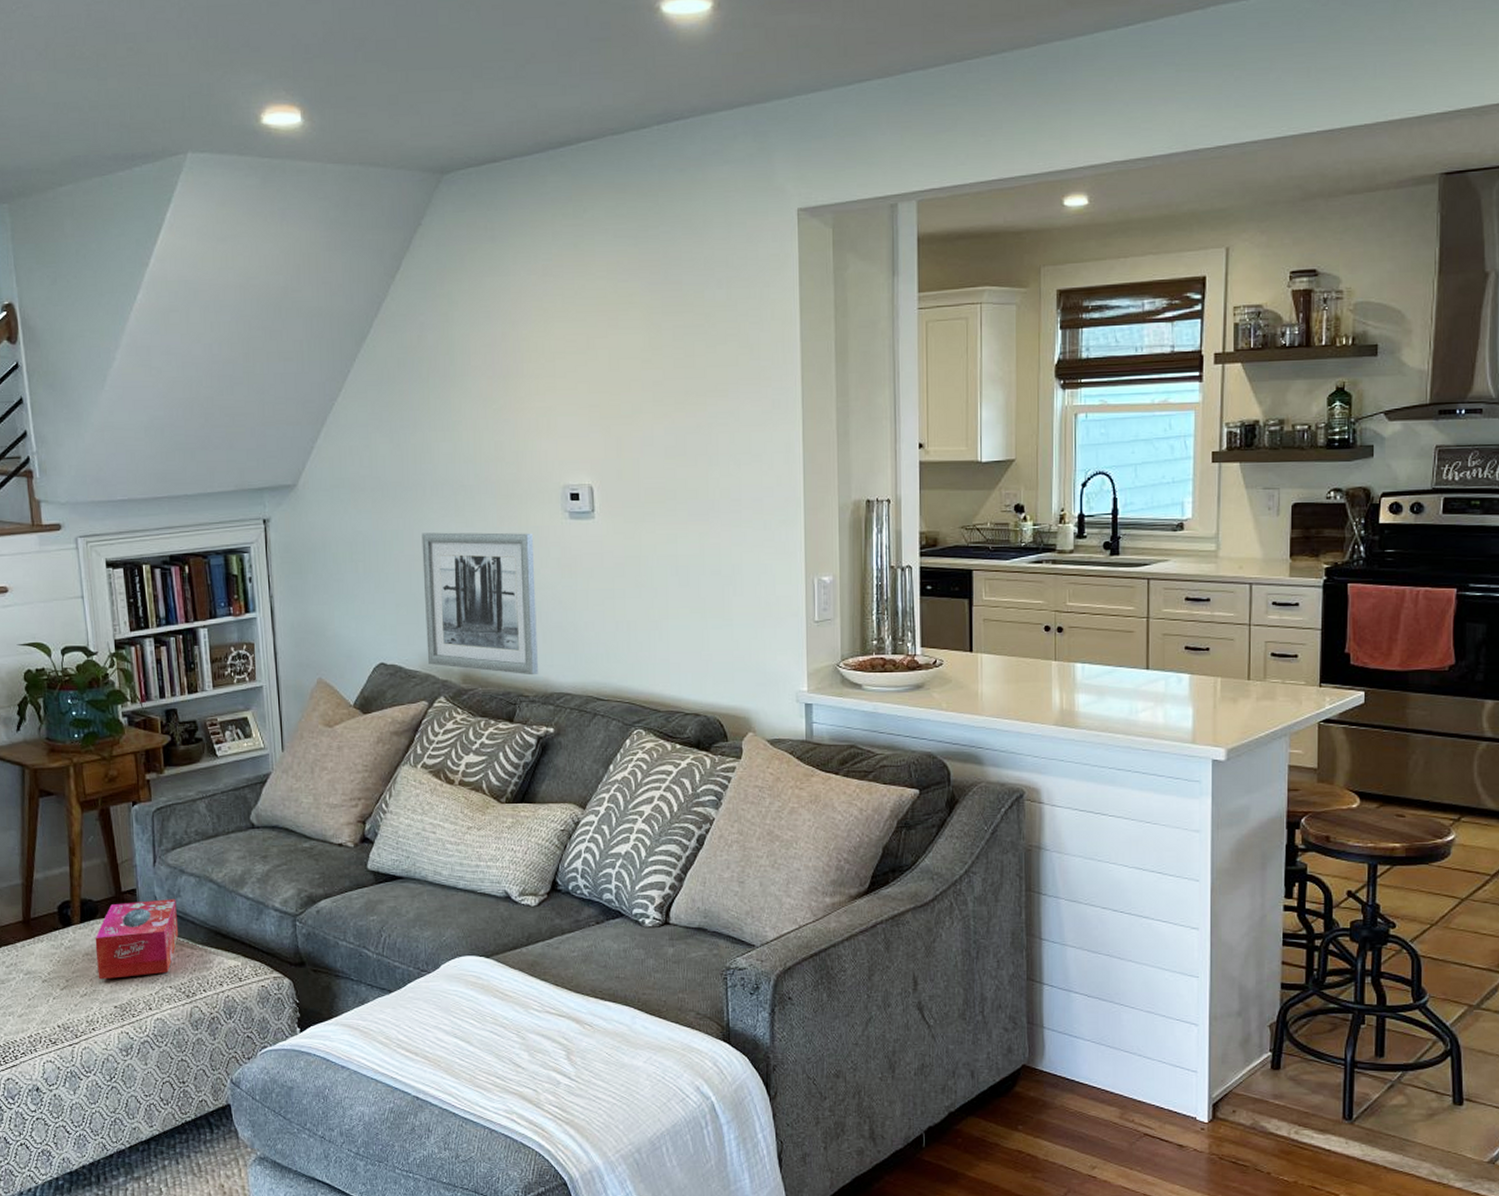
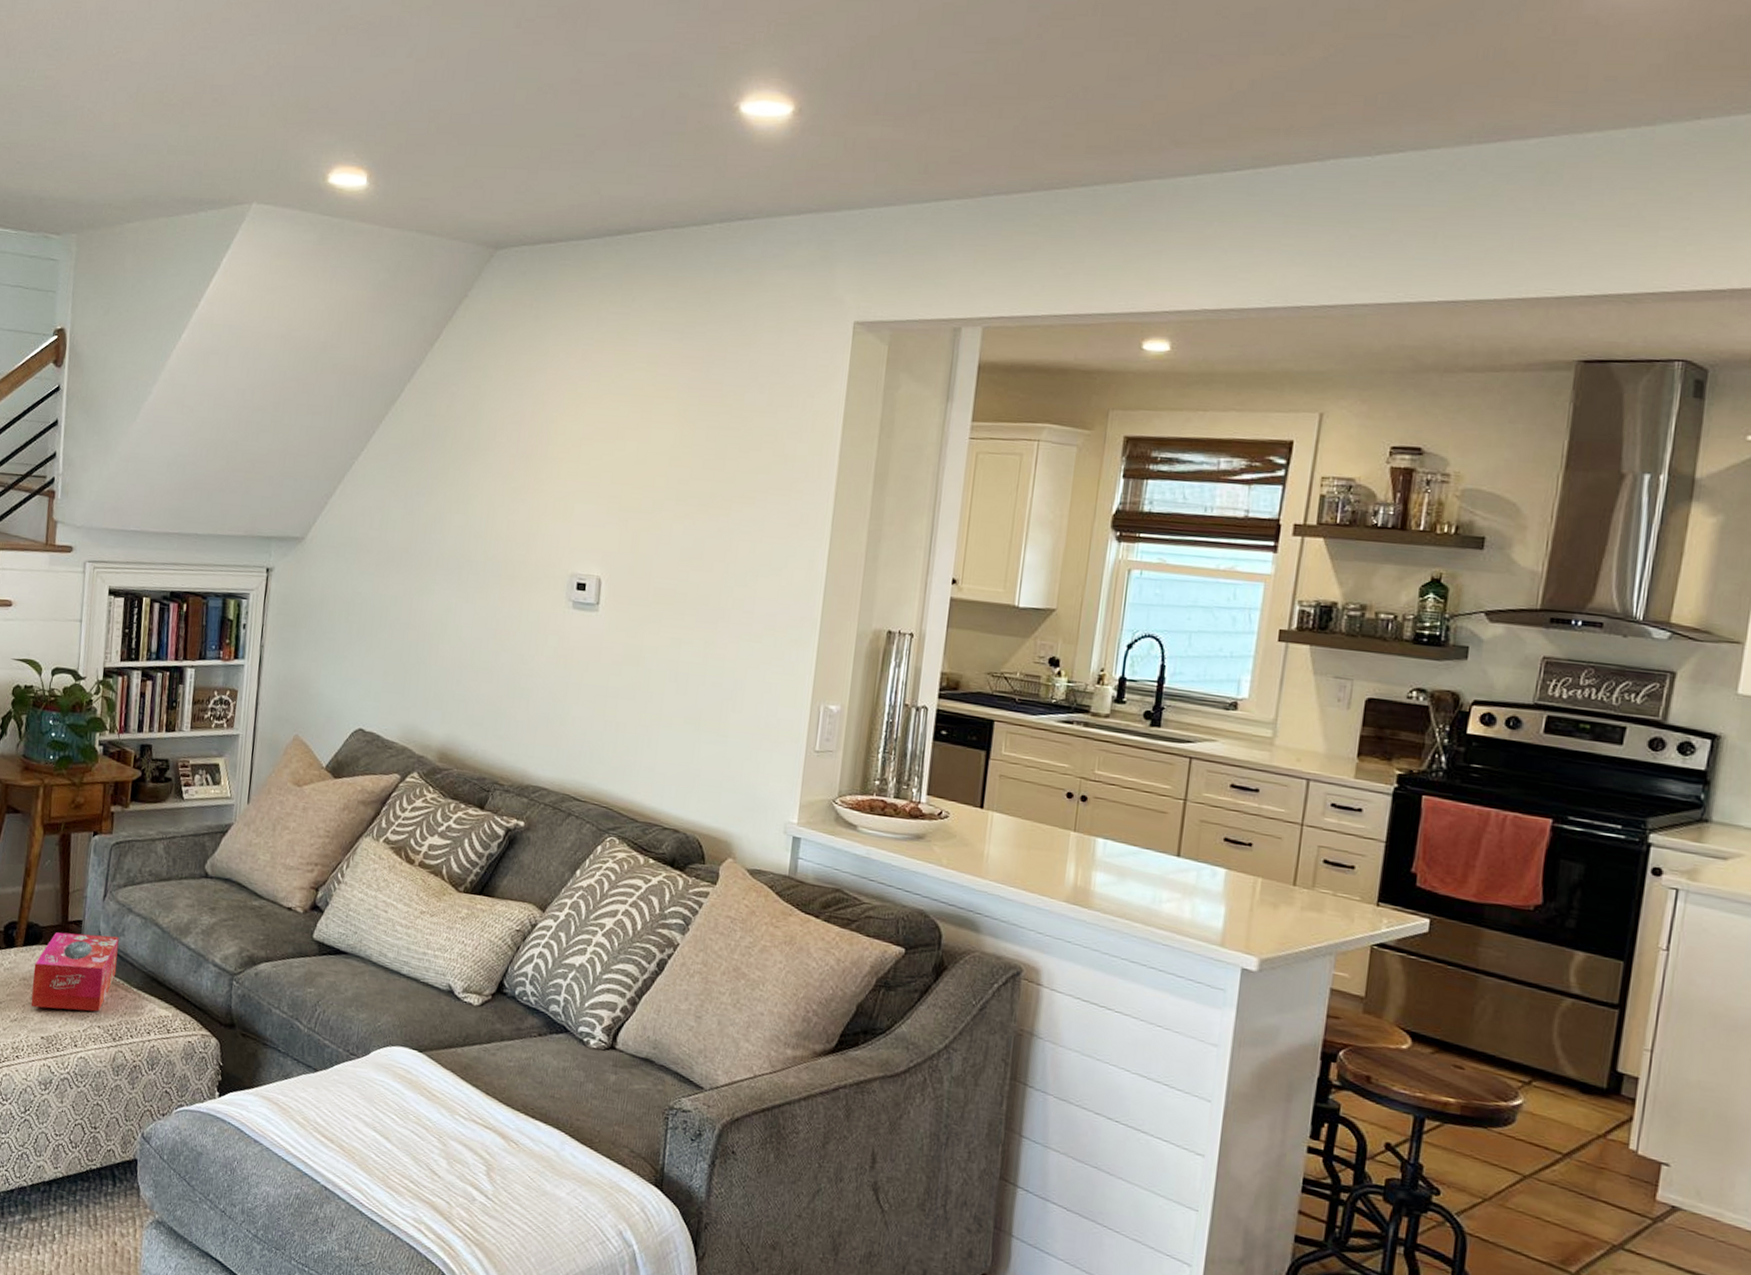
wall art: present [421,532,538,676] -> none [407,602,532,764]

